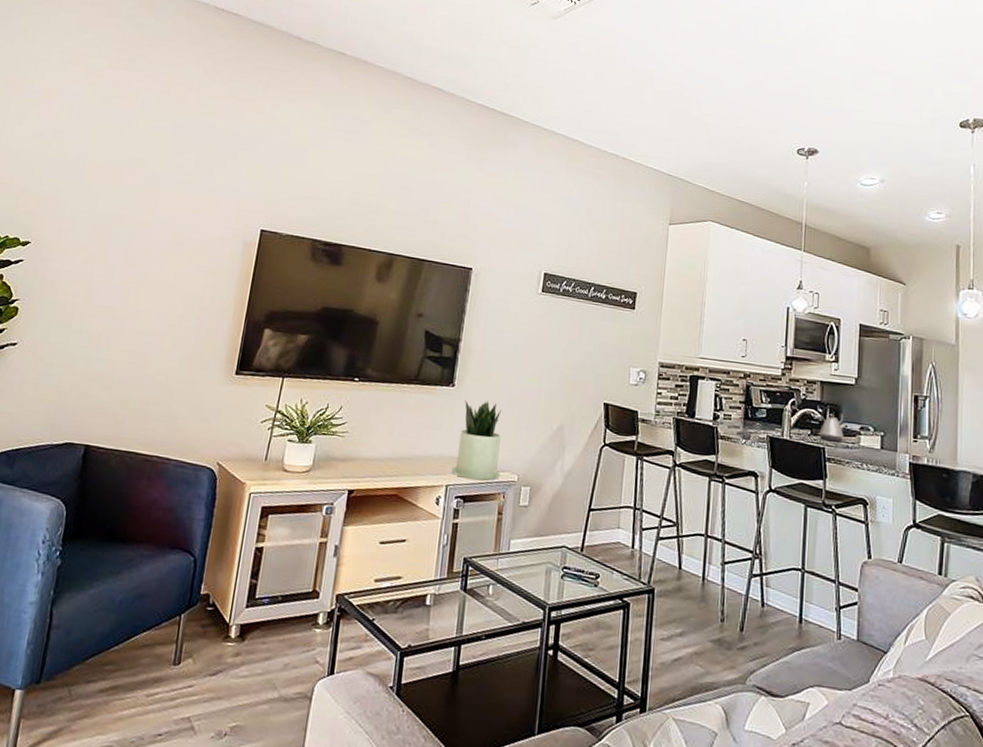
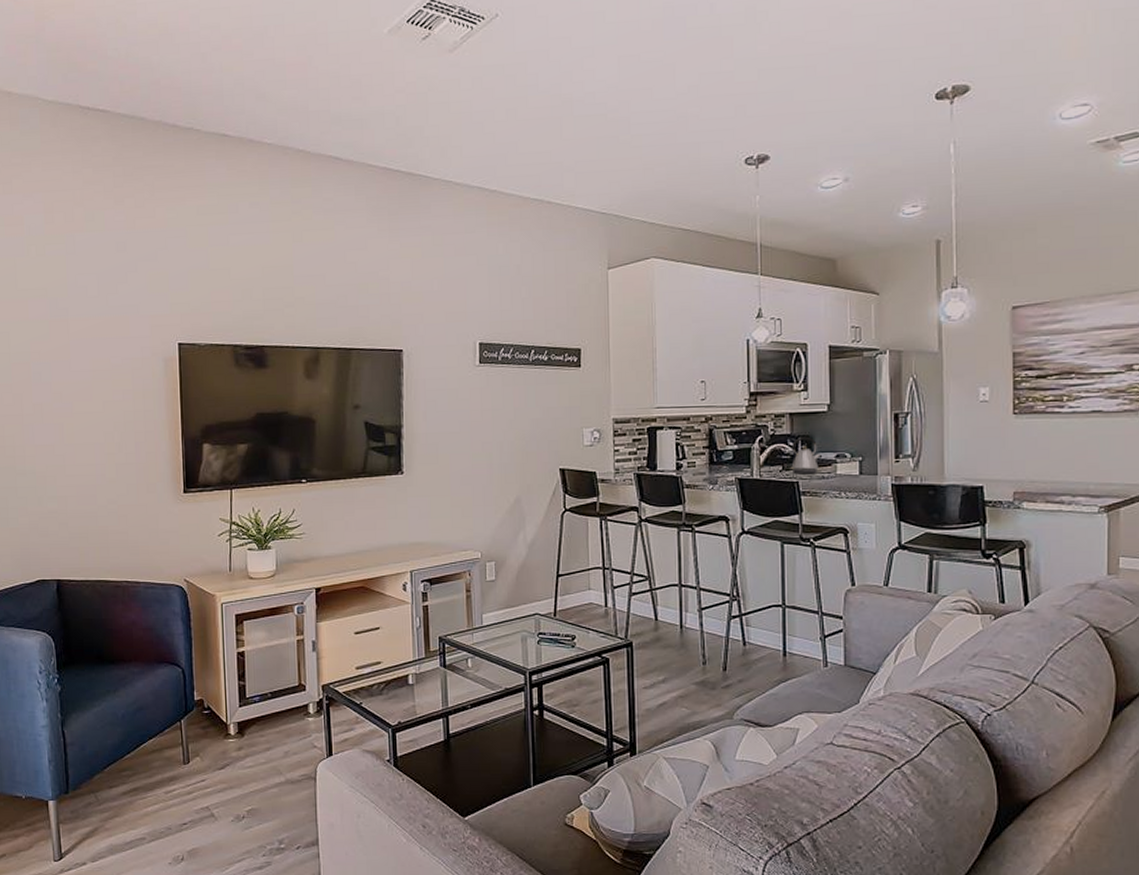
planter: present [451,400,502,482] -> none [413,483,464,563]

